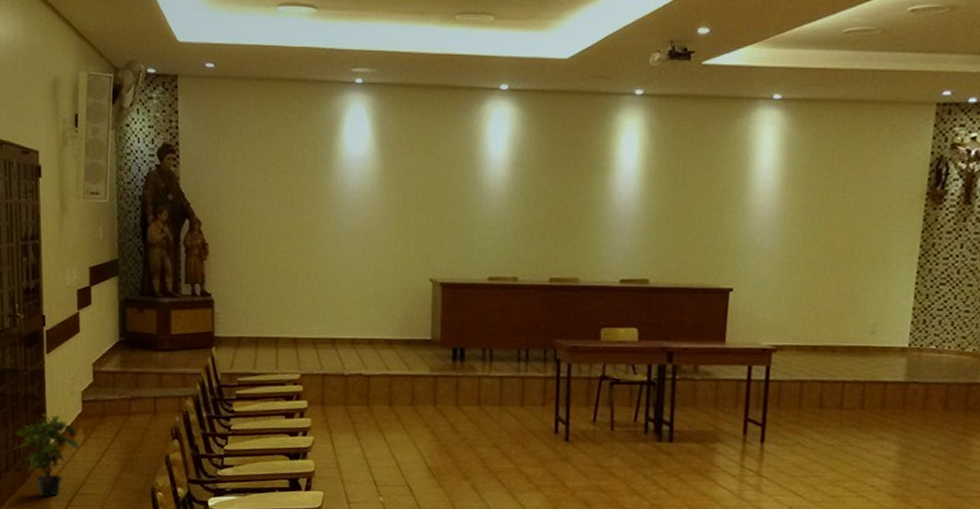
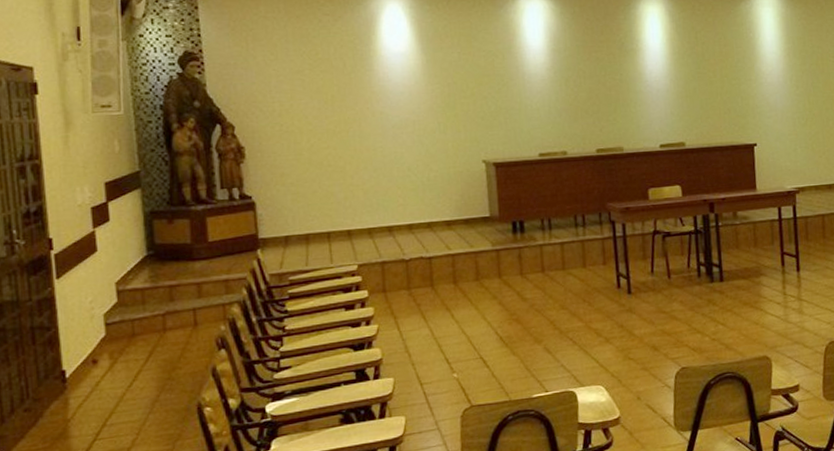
potted plant: present [14,414,80,496] -> none [20,343,106,435]

